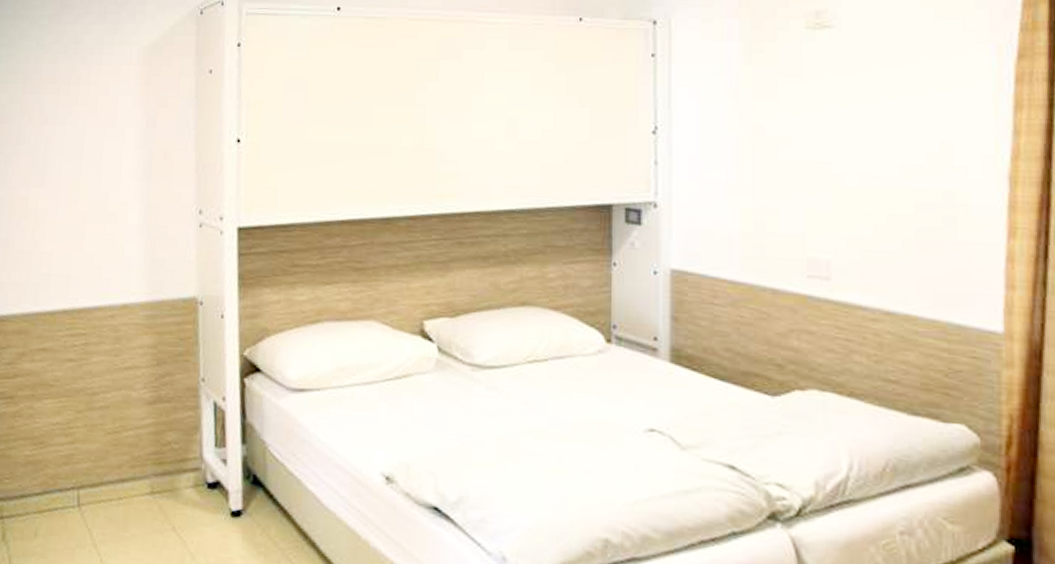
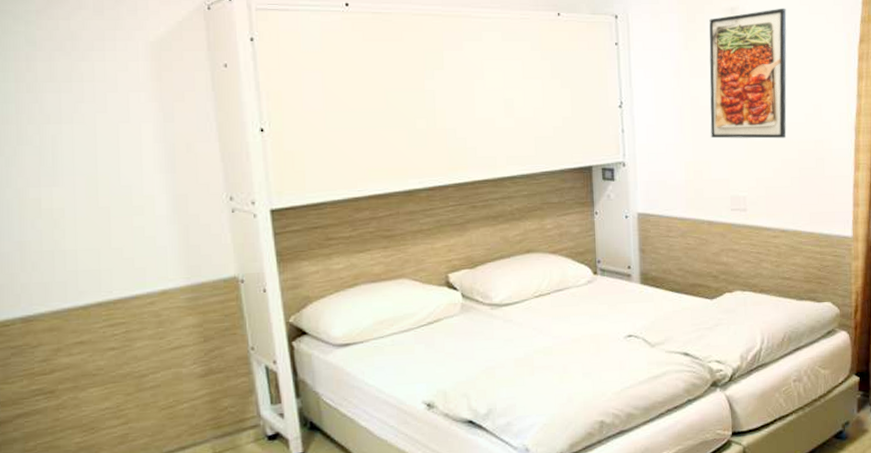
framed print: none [780,11,900,185] -> present [709,8,787,139]

